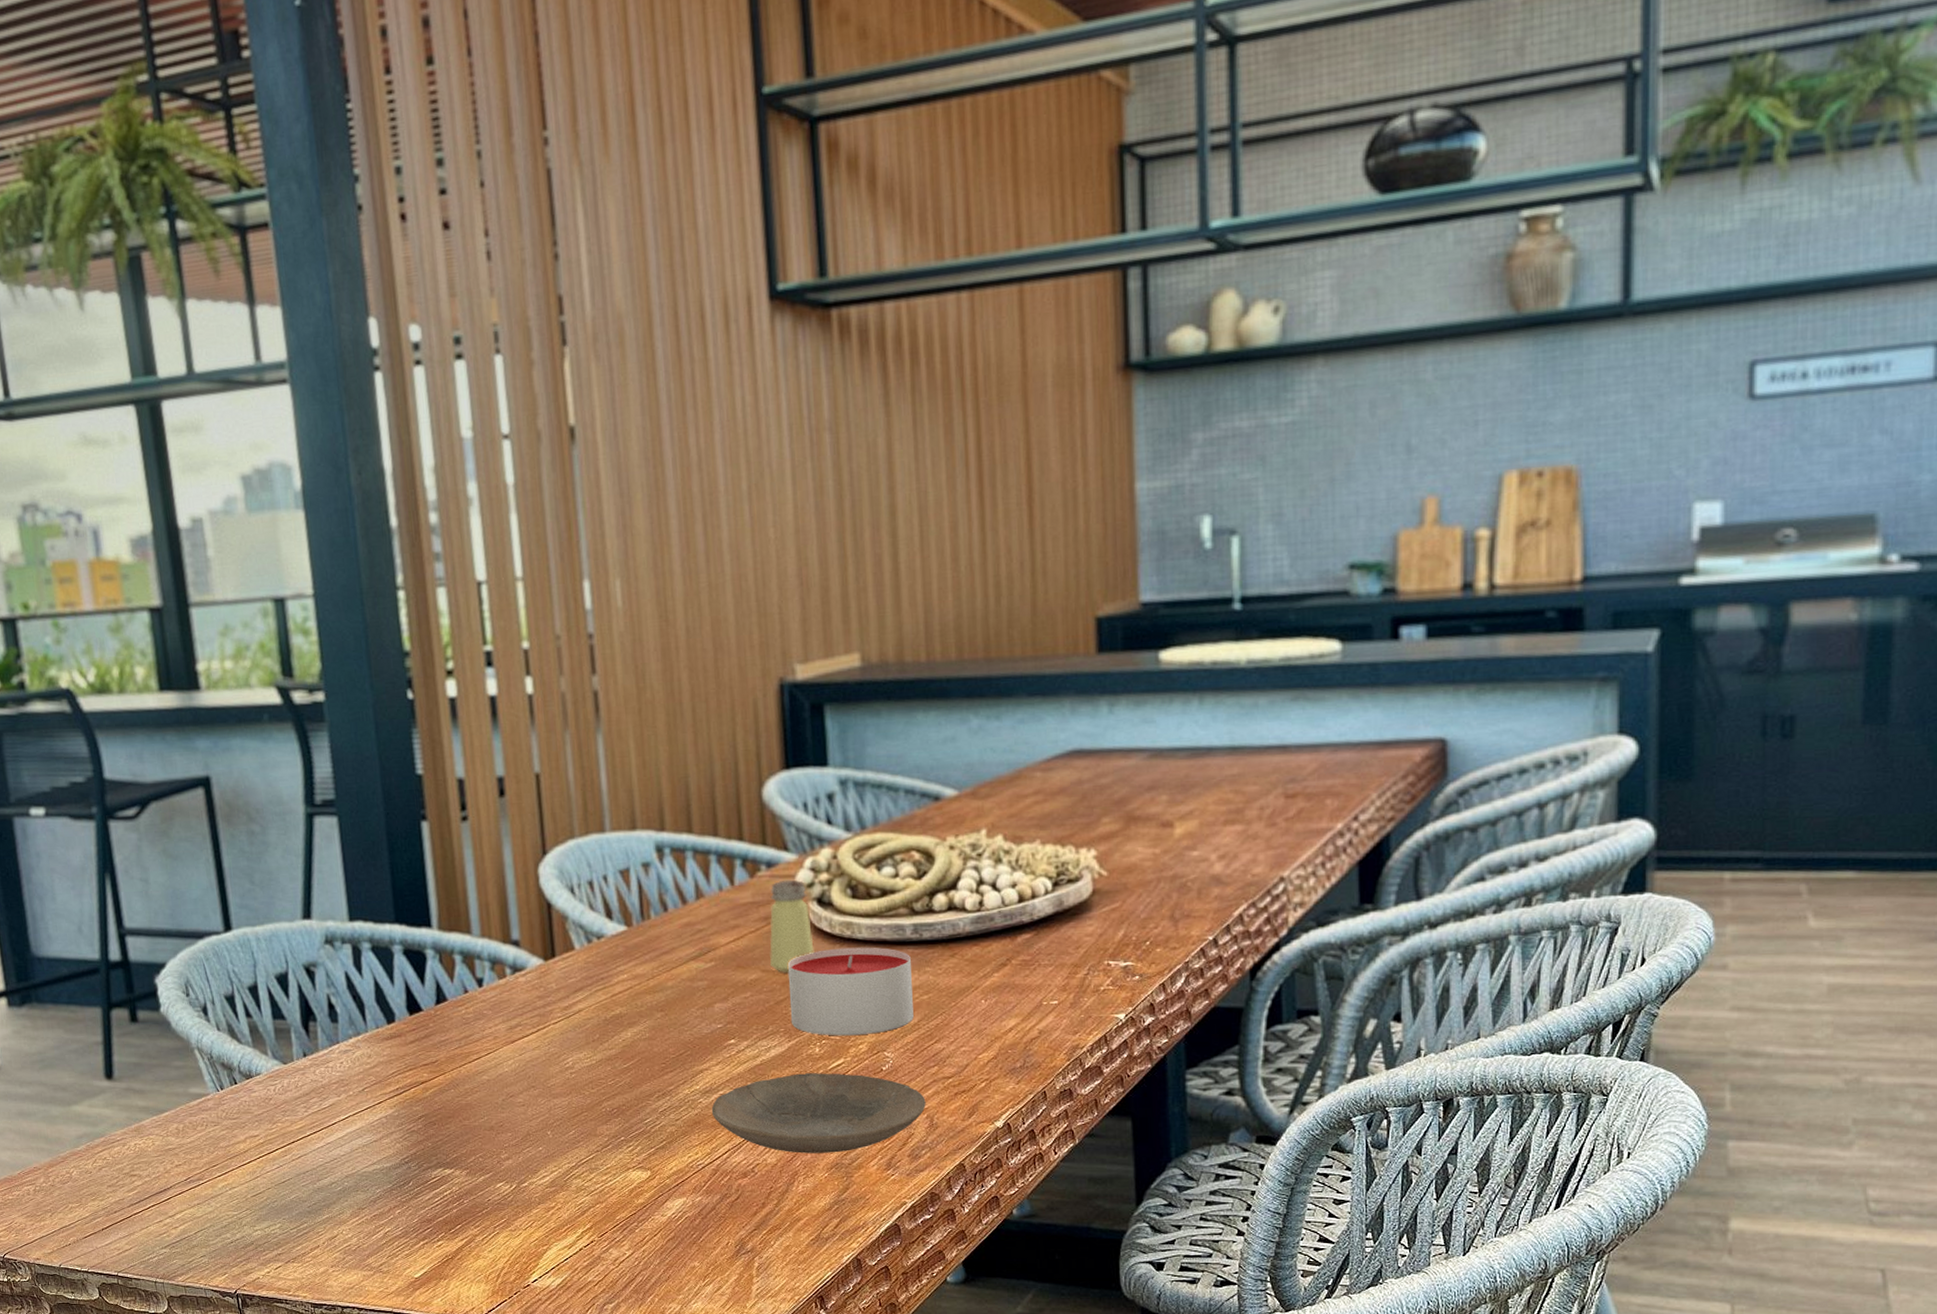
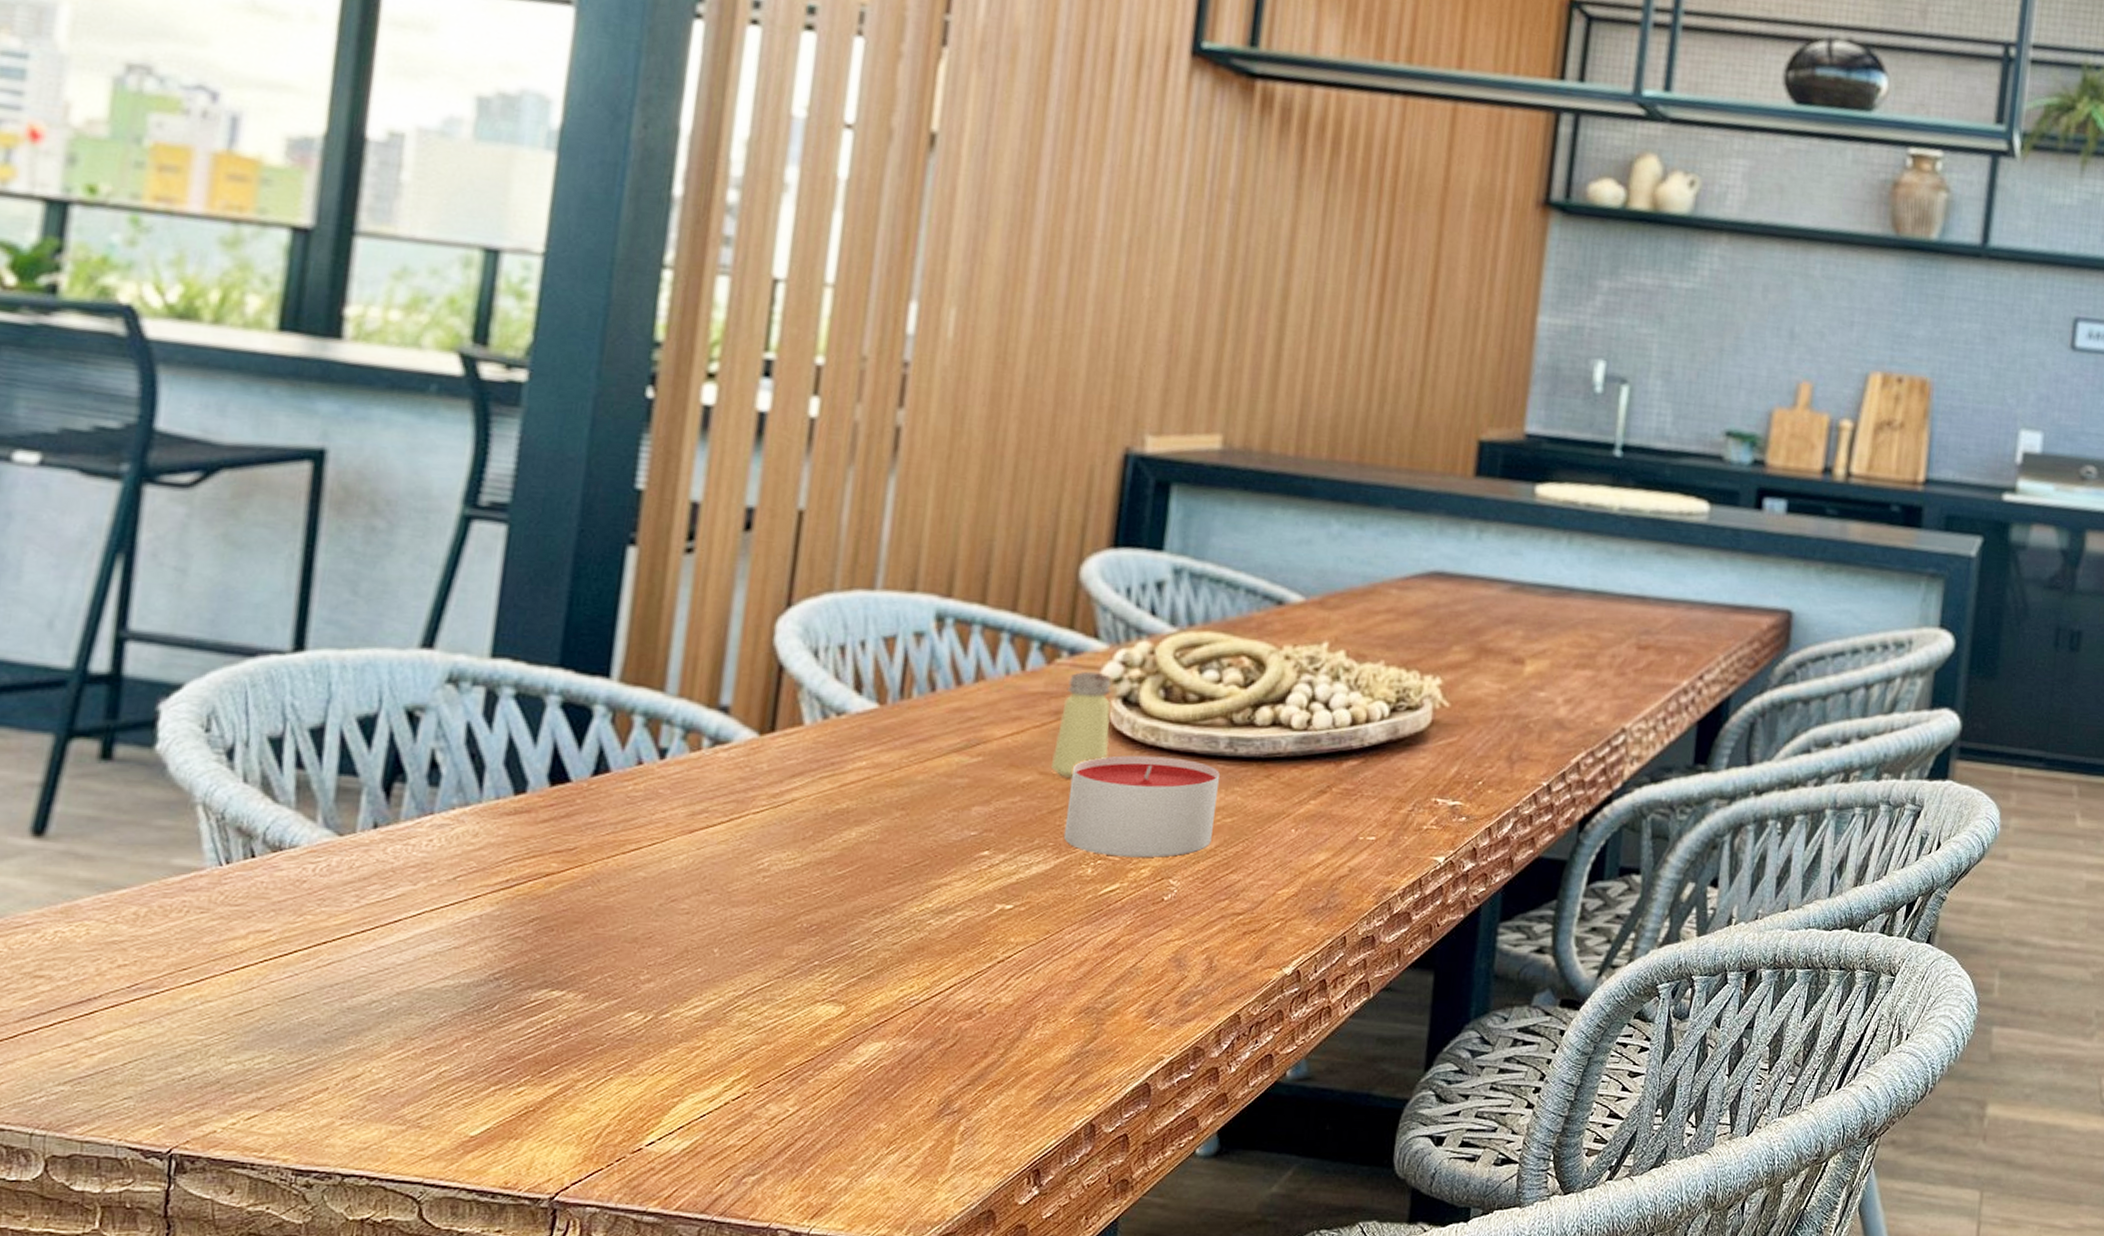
plate: present [711,1073,926,1154] -> none [941,897,1208,995]

